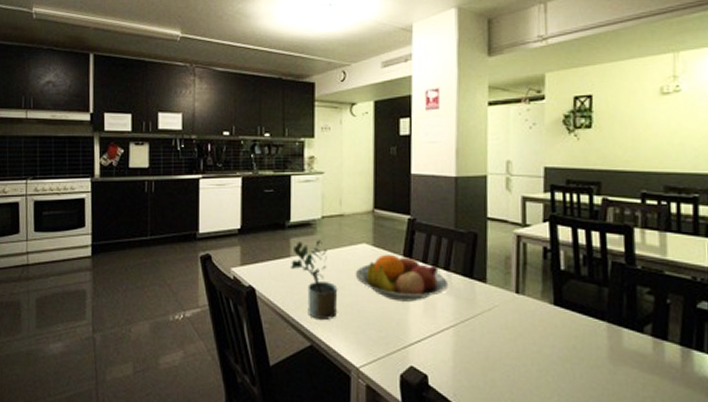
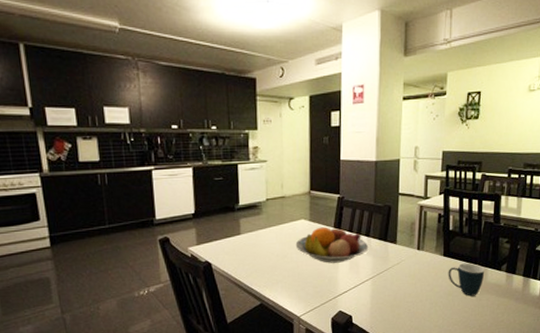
potted plant: present [291,239,338,321] -> none [241,218,282,284]
mug: none [562,317,619,367] -> present [448,263,485,296]

